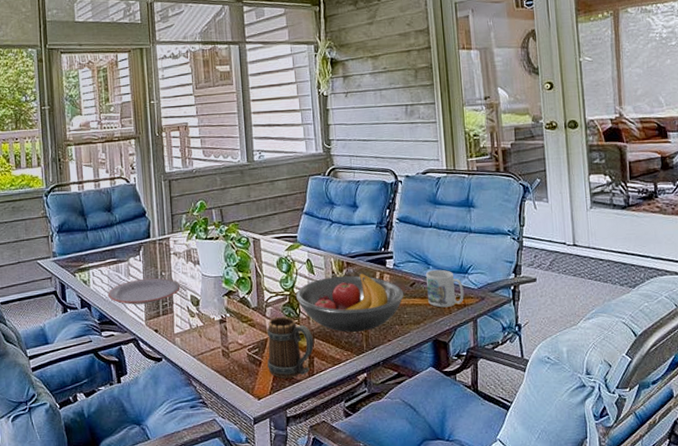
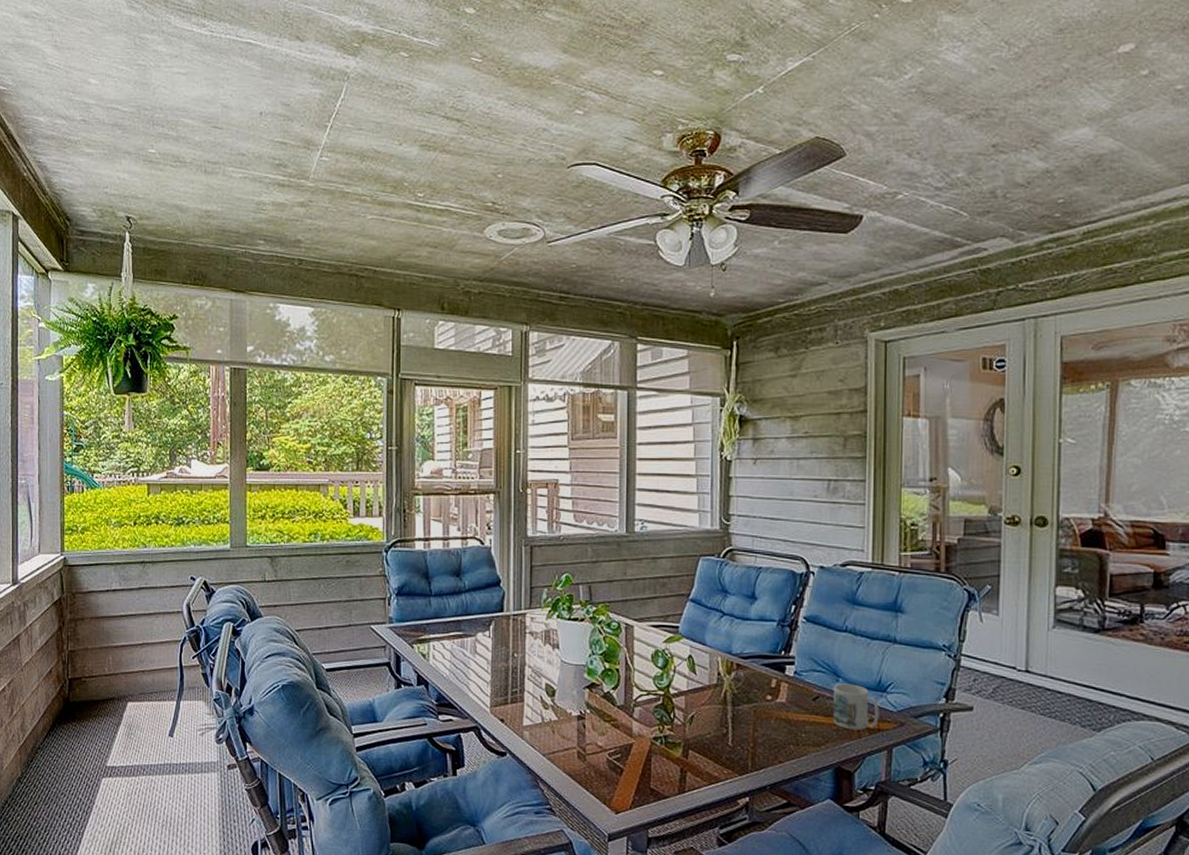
plate: present [107,277,181,305] -> none [449,658,534,688]
mug: present [267,316,314,378] -> none [630,719,688,793]
fruit bowl: present [295,272,404,332] -> none [671,677,805,748]

